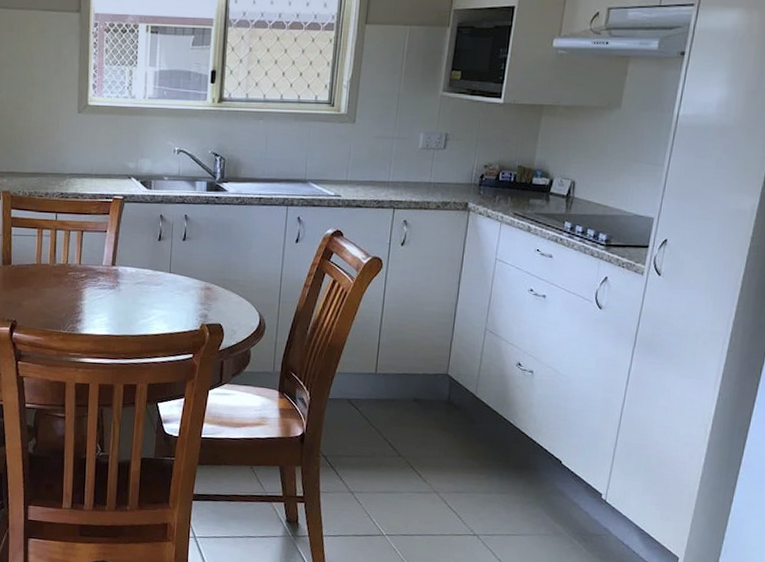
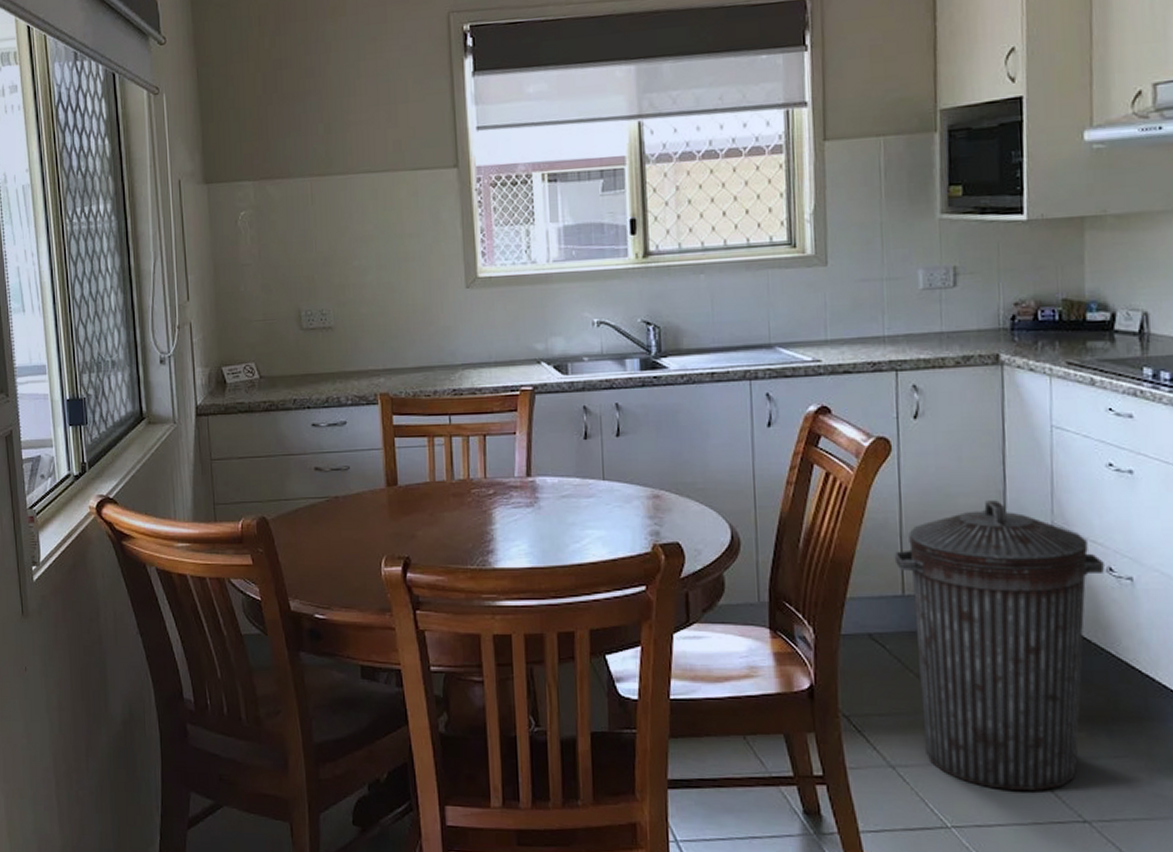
trash can: none [373,309,516,513] -> present [894,500,1104,791]

